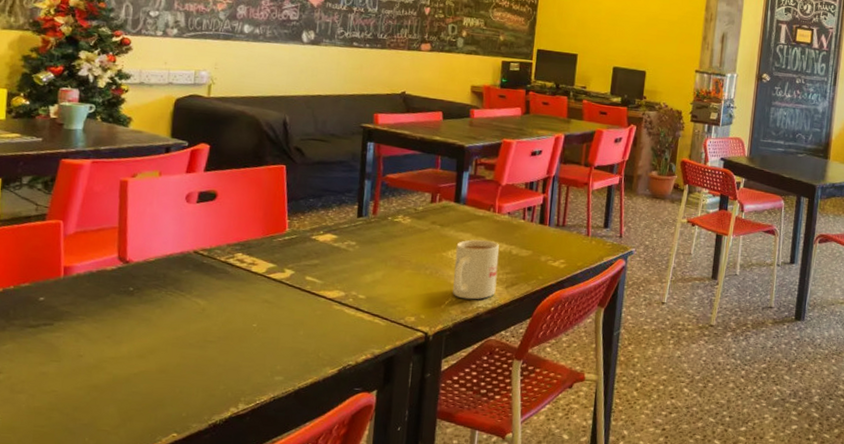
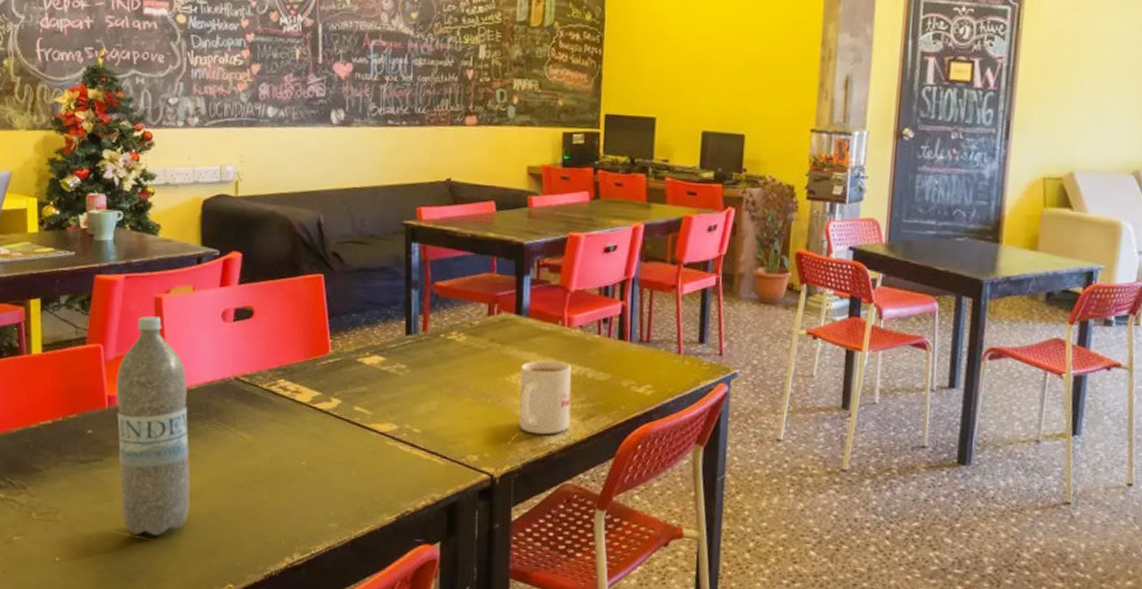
water bottle: none [68,196,146,392] -> present [115,316,190,536]

